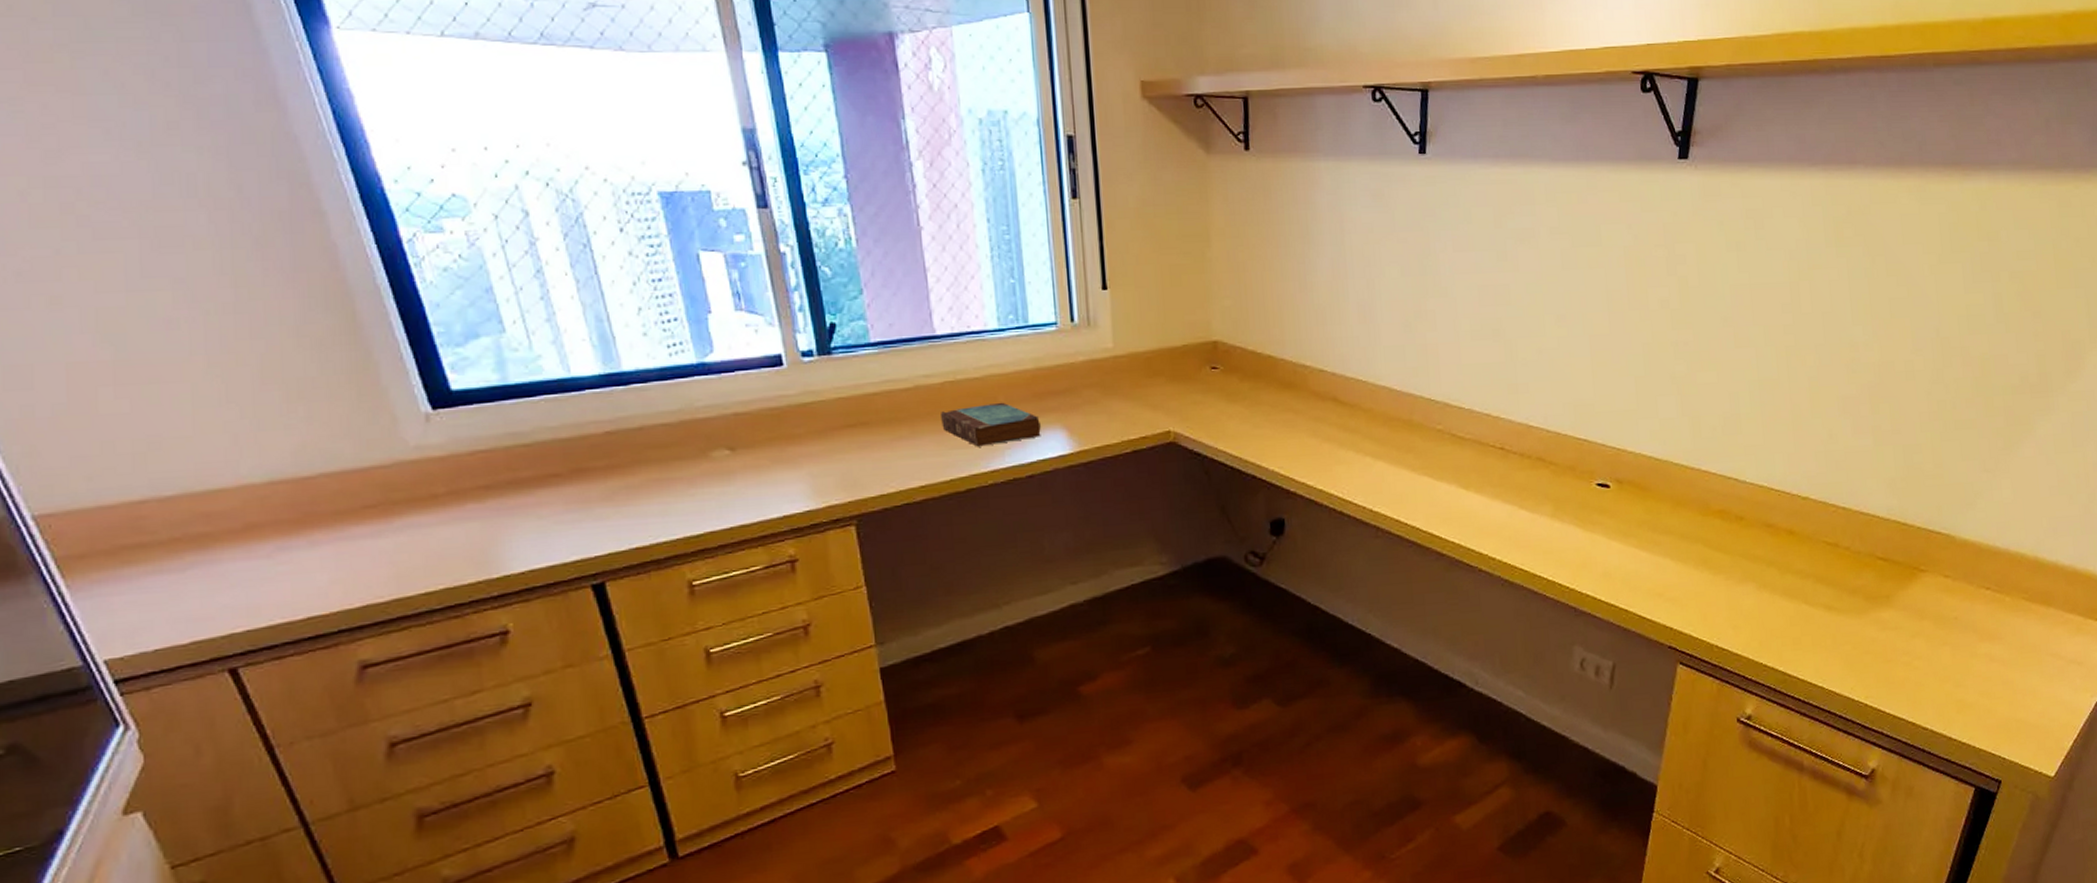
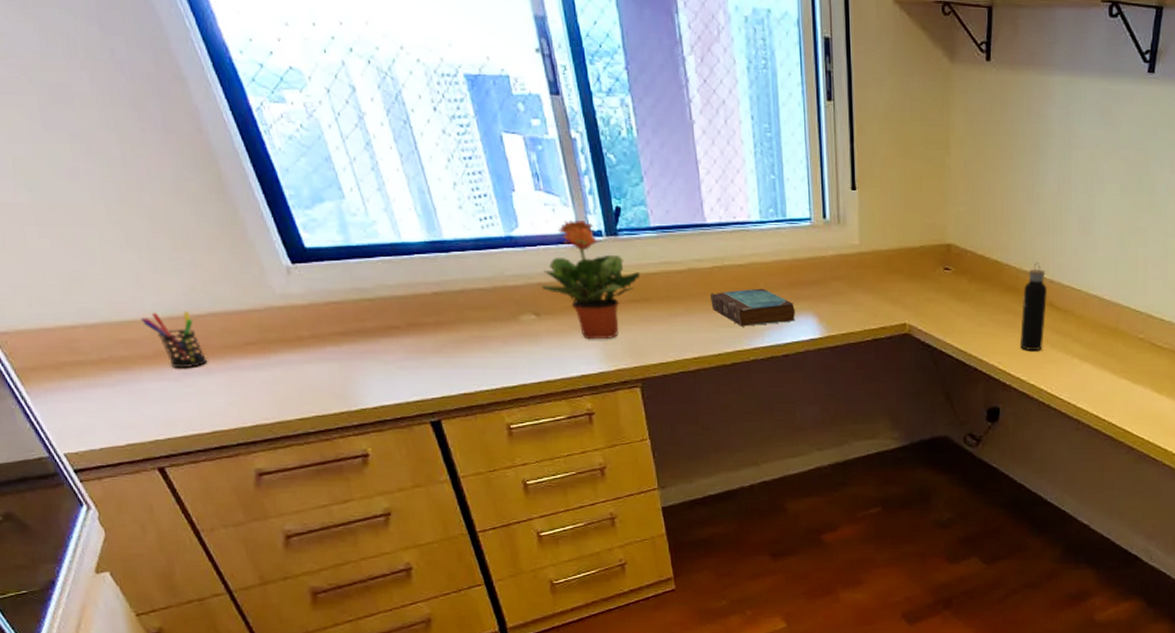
pen holder: none [231,473,313,542] -> present [140,311,208,367]
potted plant: none [739,340,858,474] -> present [542,220,641,340]
water bottle: none [1302,355,1331,452] -> present [1020,263,1047,350]

